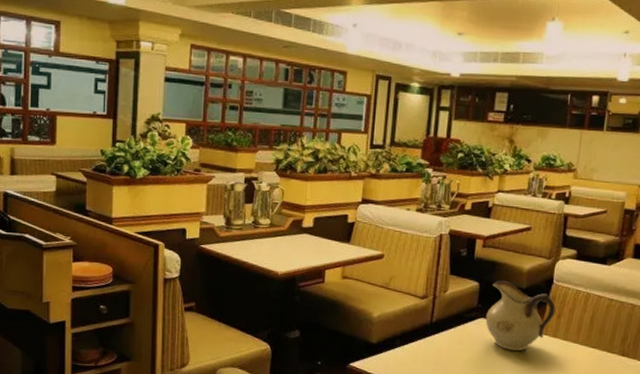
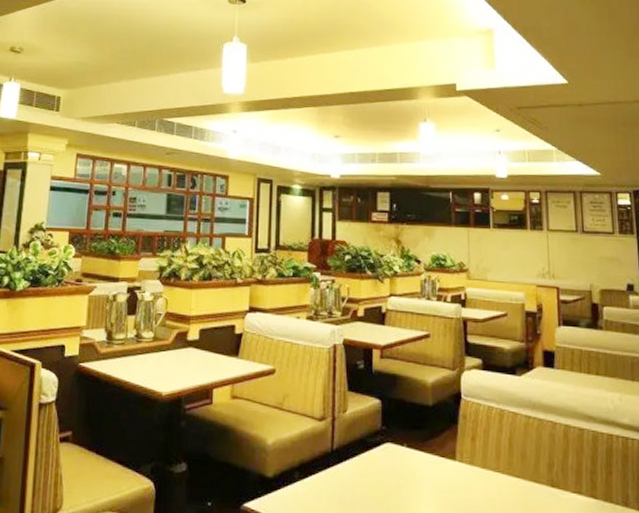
pitcher: present [485,280,556,352] -> none [392,396,468,484]

